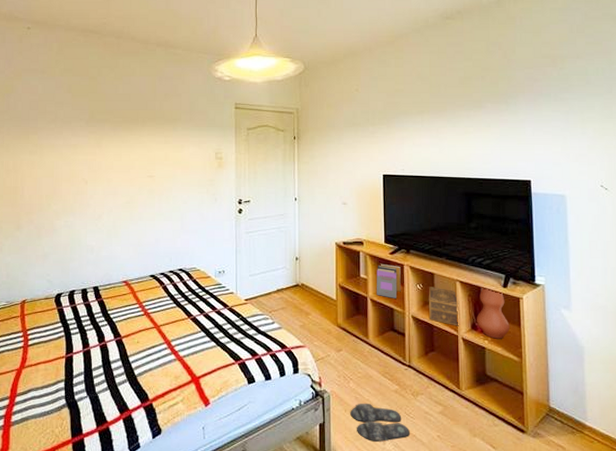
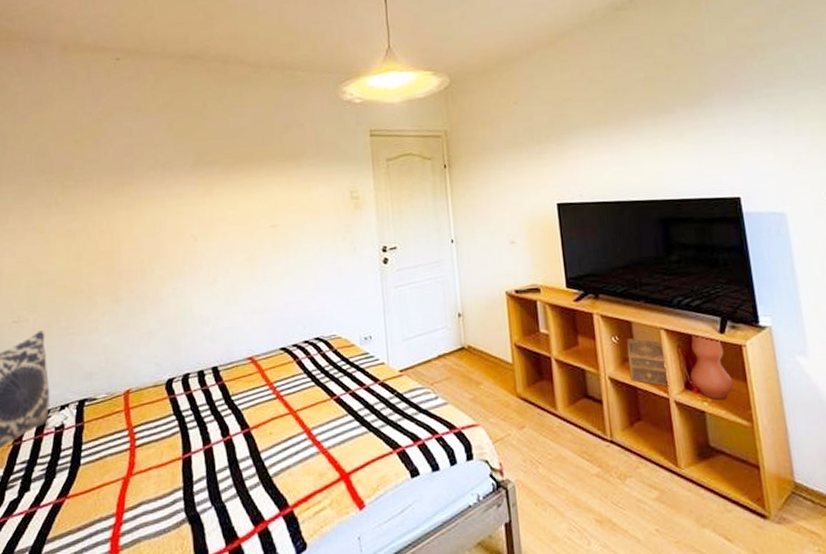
slippers: present [350,403,410,442] -> none [542,492,620,542]
books: present [377,263,401,298] -> none [560,313,592,357]

